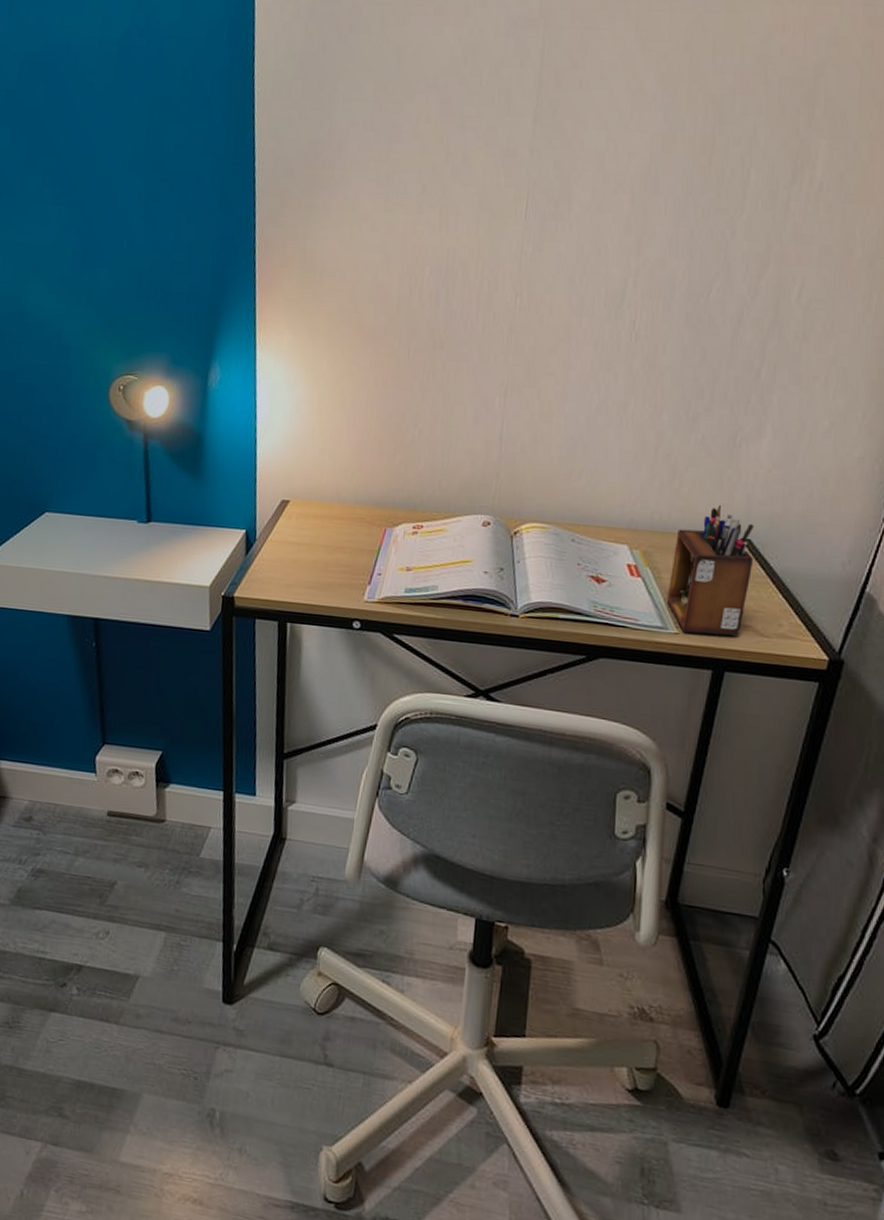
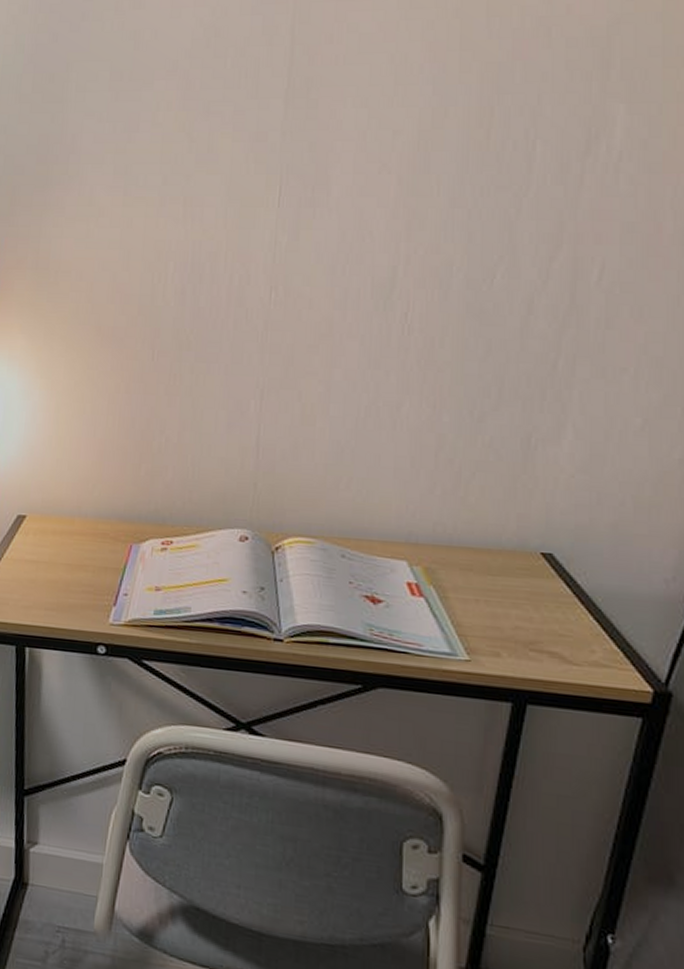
desk organizer: present [666,504,754,636] -> none [454,514,556,664]

